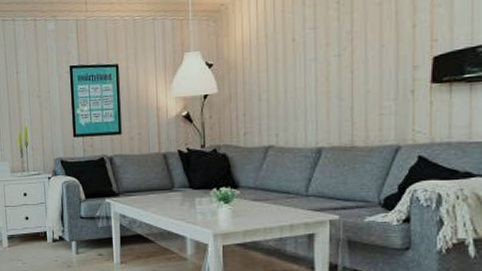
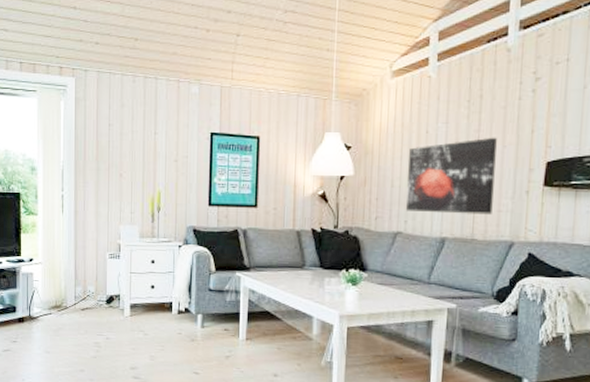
wall art: none [276,36,373,124] -> present [406,137,497,215]

